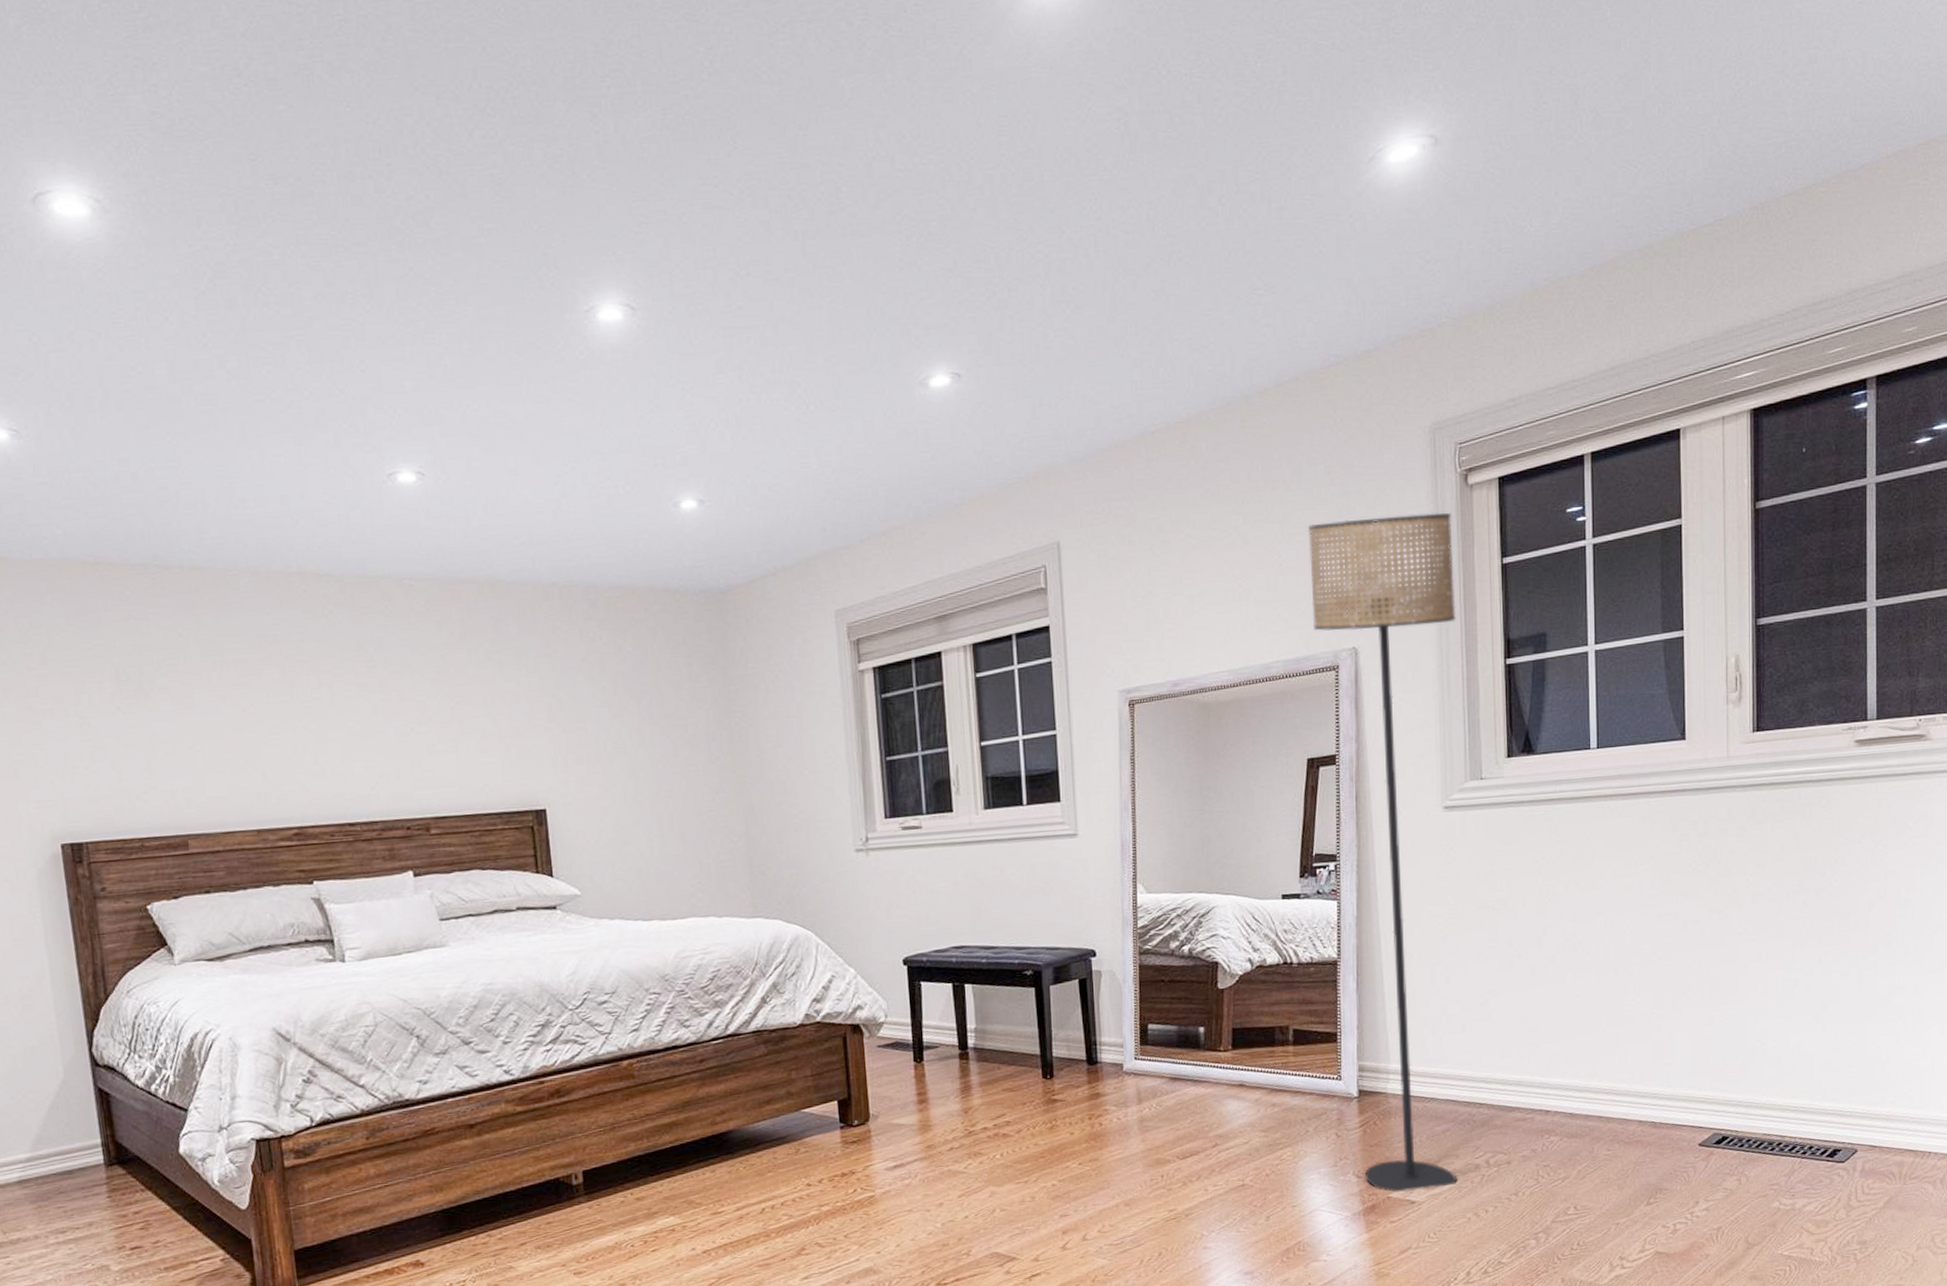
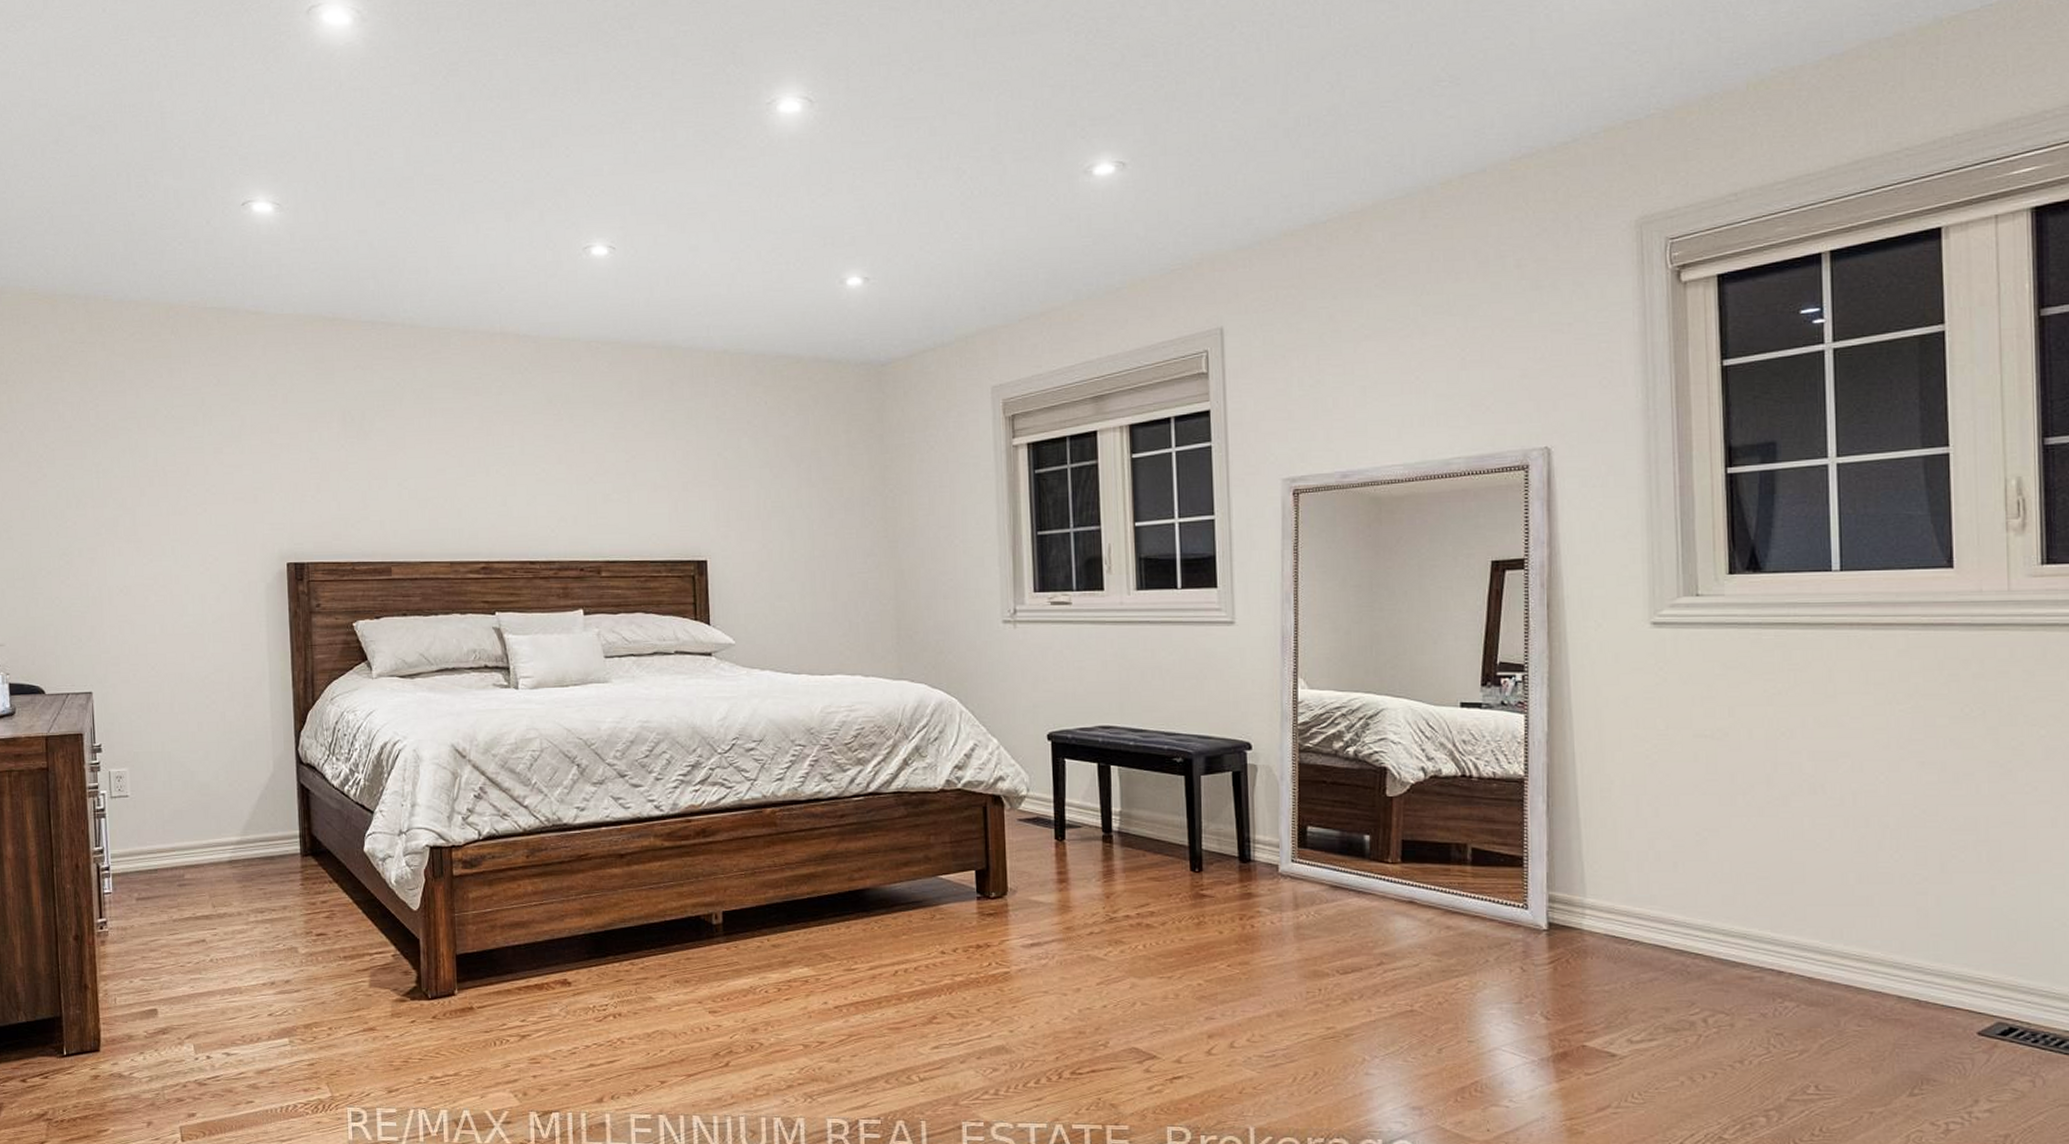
floor lamp: present [1307,512,1457,1193] -> none [1494,310,1667,1043]

